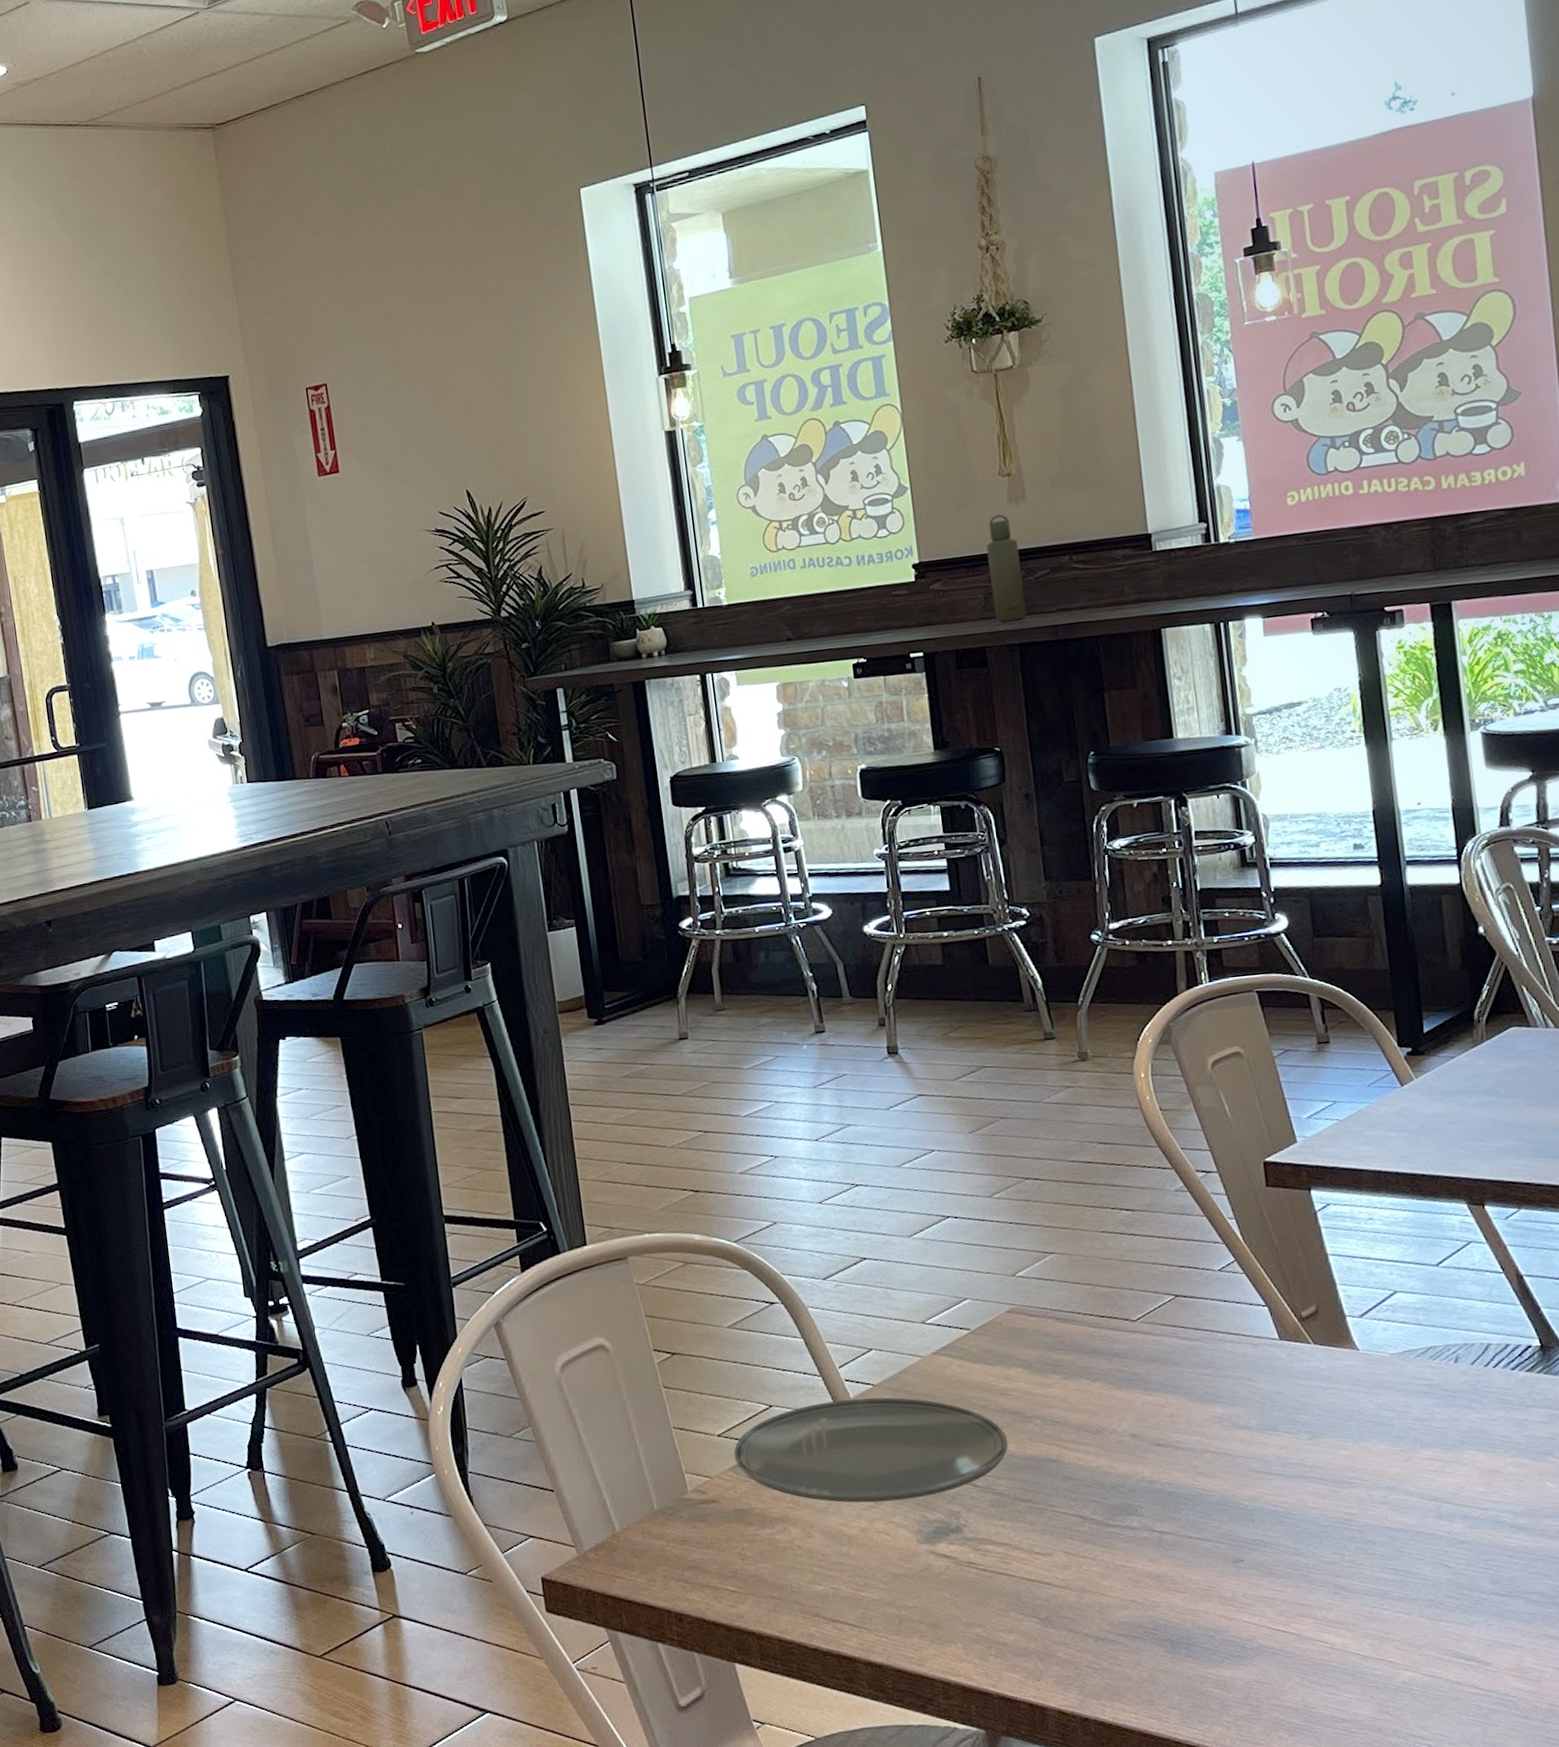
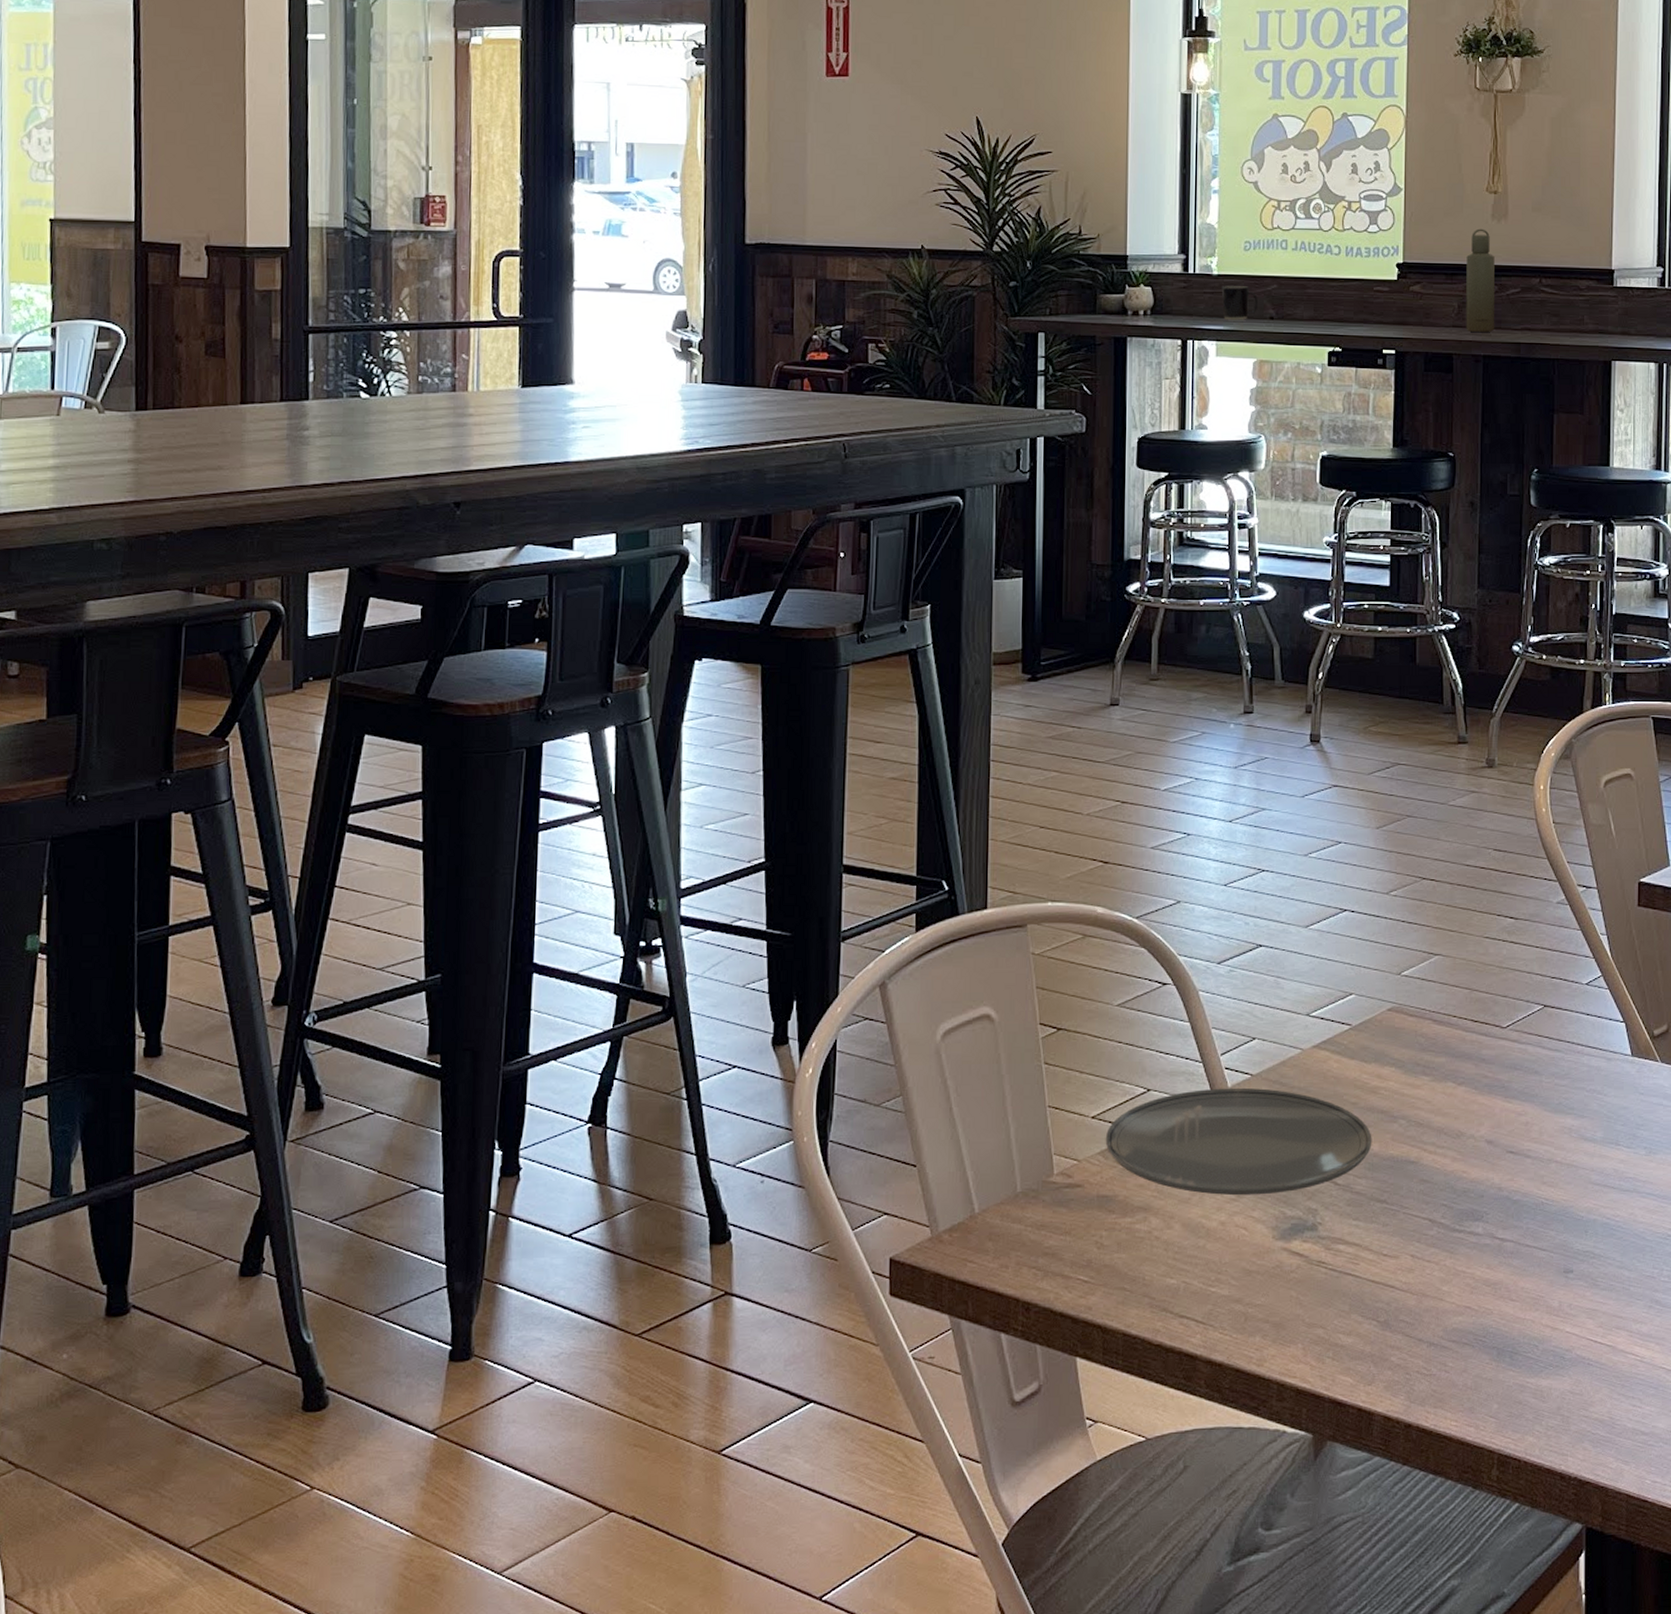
mug: none [733,611,773,648] -> present [1221,286,1258,320]

